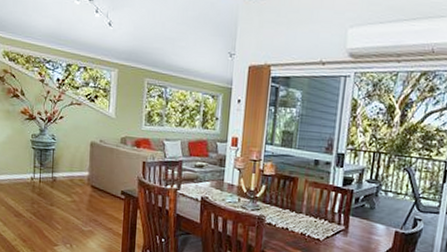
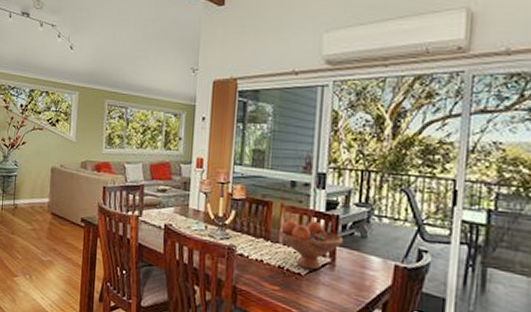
fruit bowl: none [304,193,356,236] -> present [280,219,344,270]

